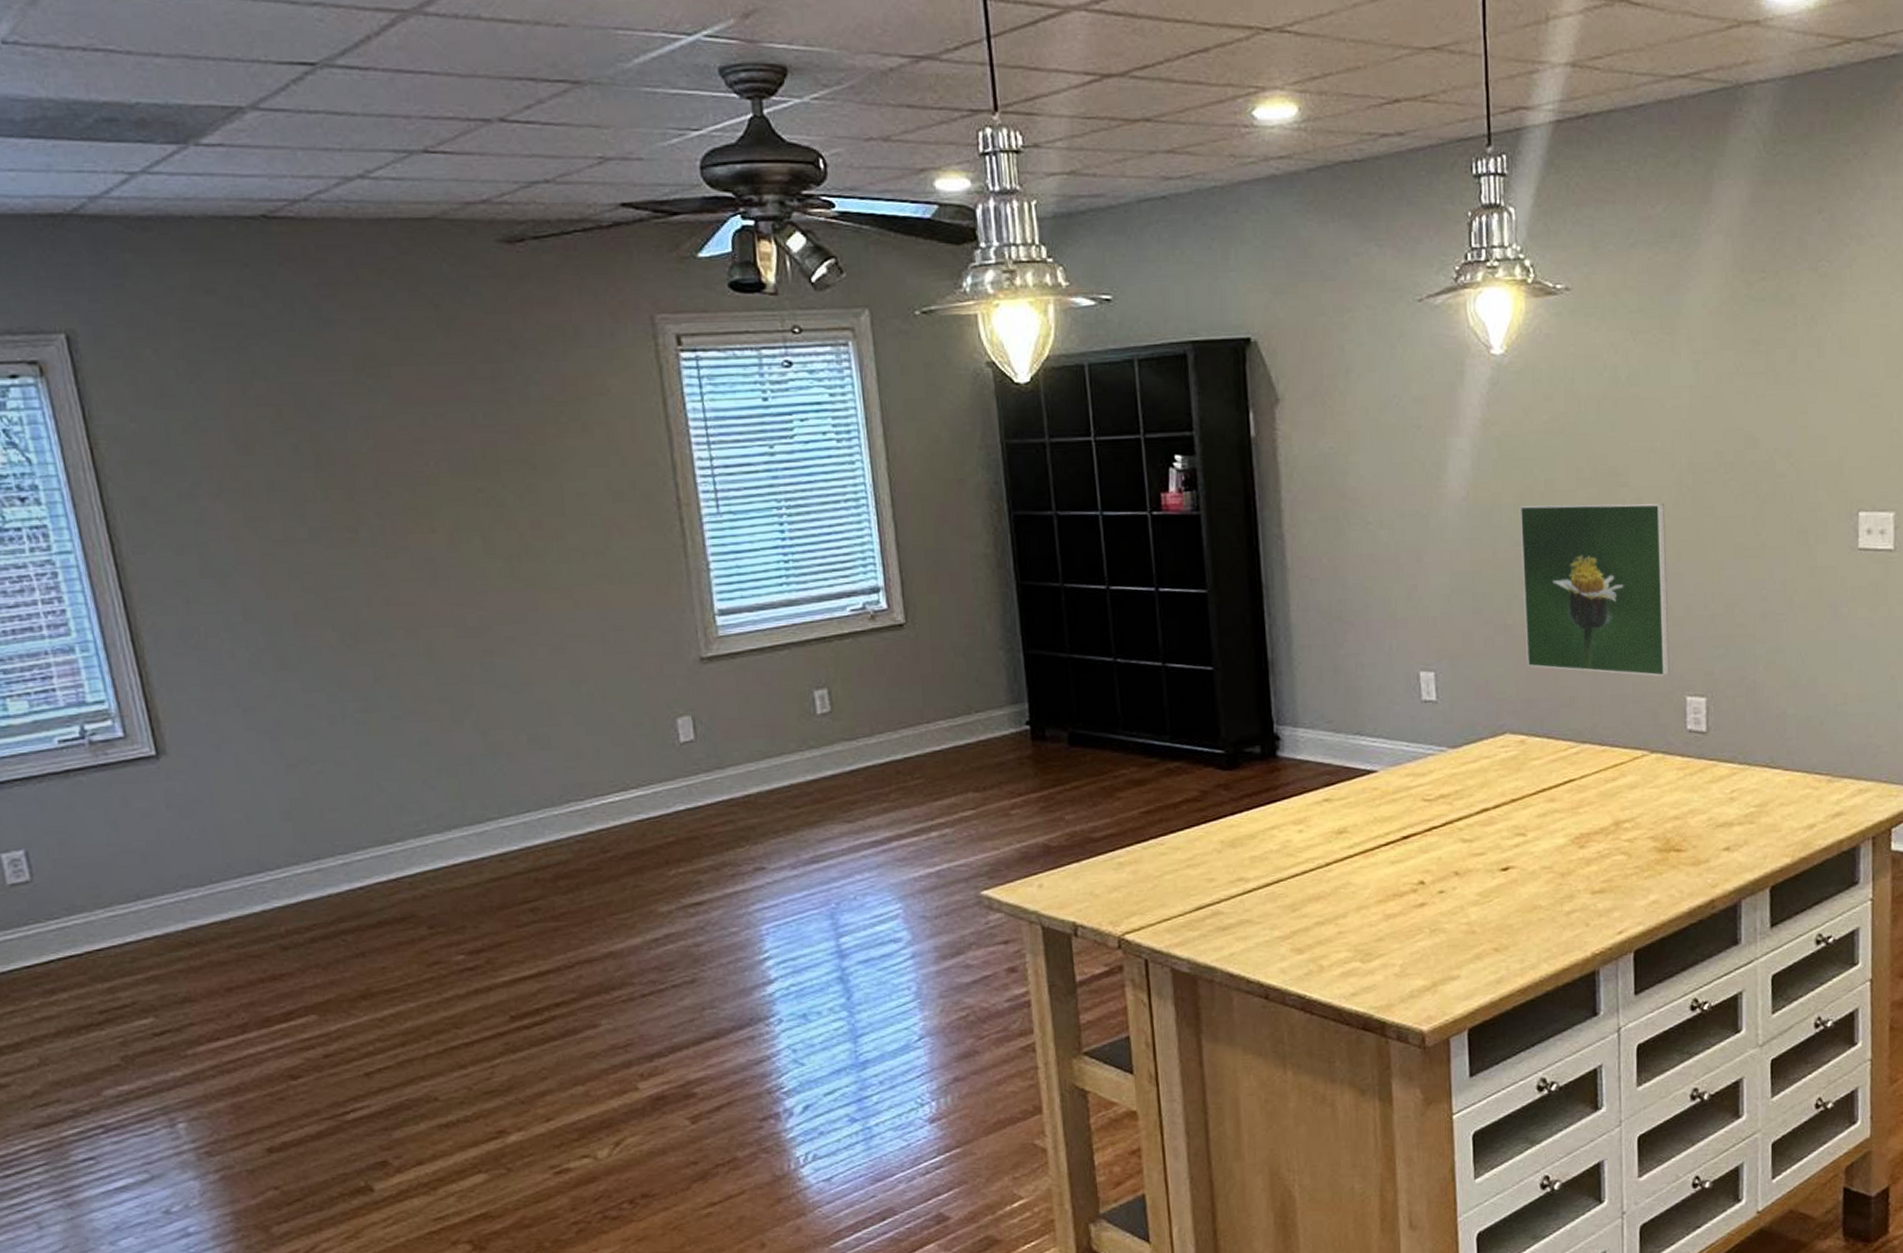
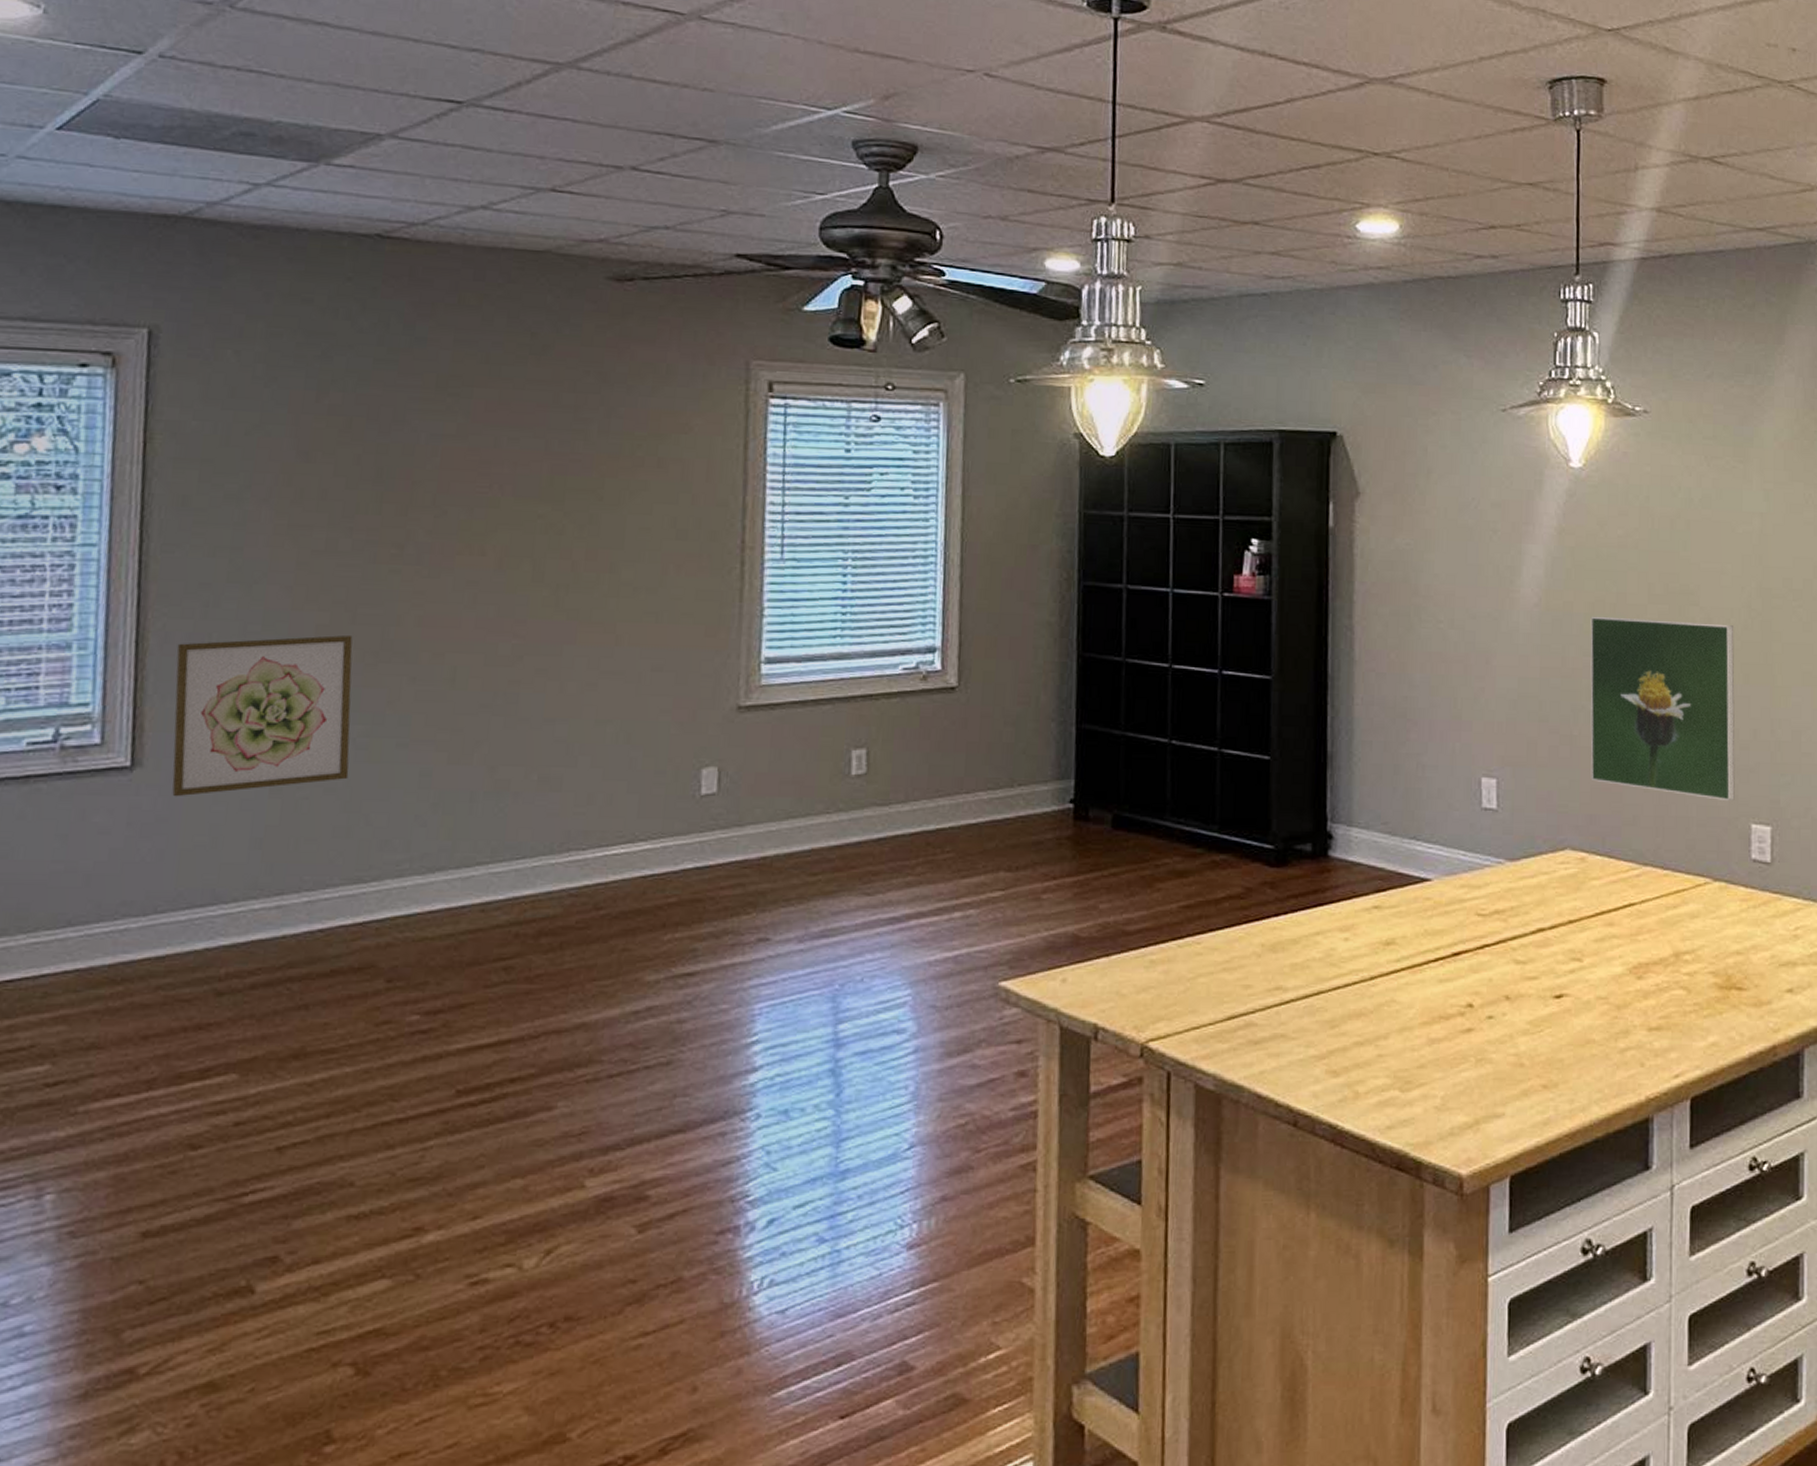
wall art: none [170,618,355,780] -> present [172,634,353,797]

